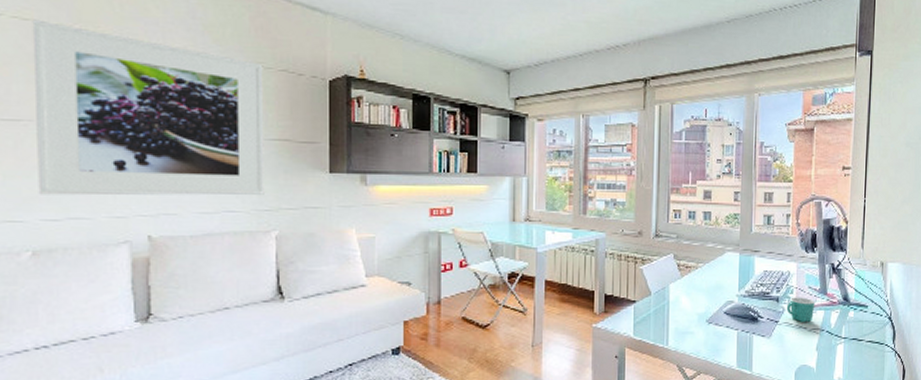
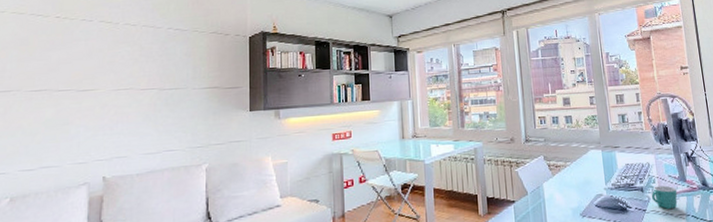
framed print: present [32,19,264,196] -> none [19,13,198,150]

